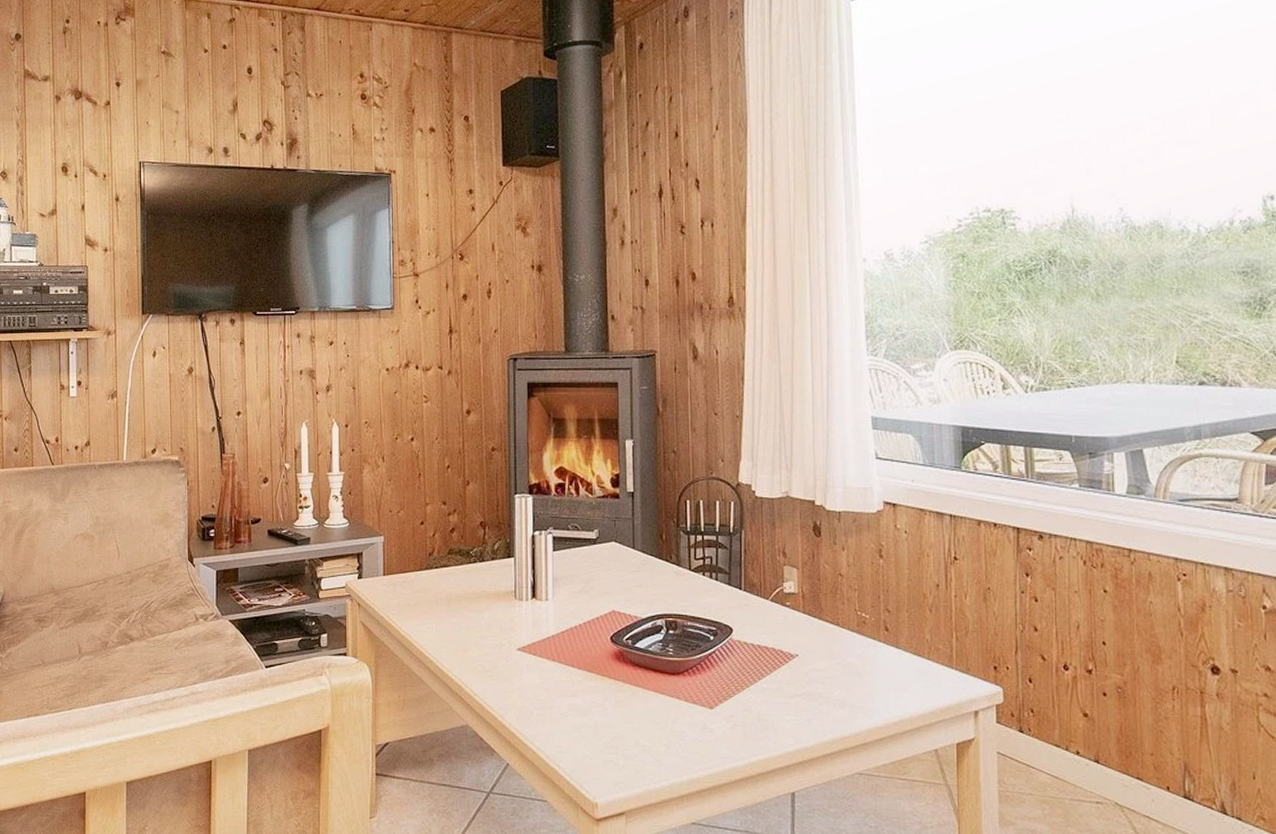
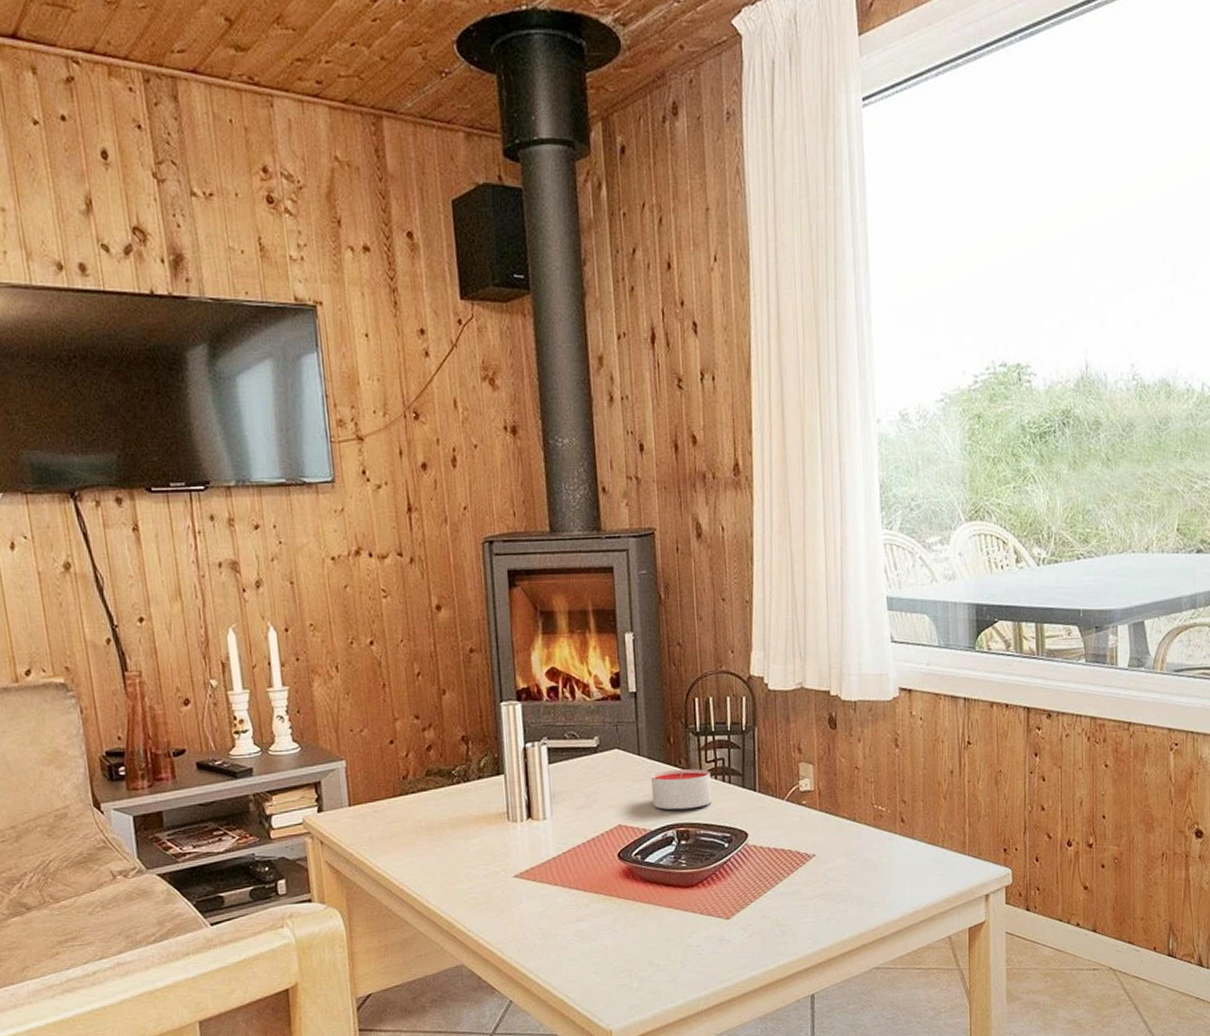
candle: none [644,565,699,601] -> present [651,769,712,810]

